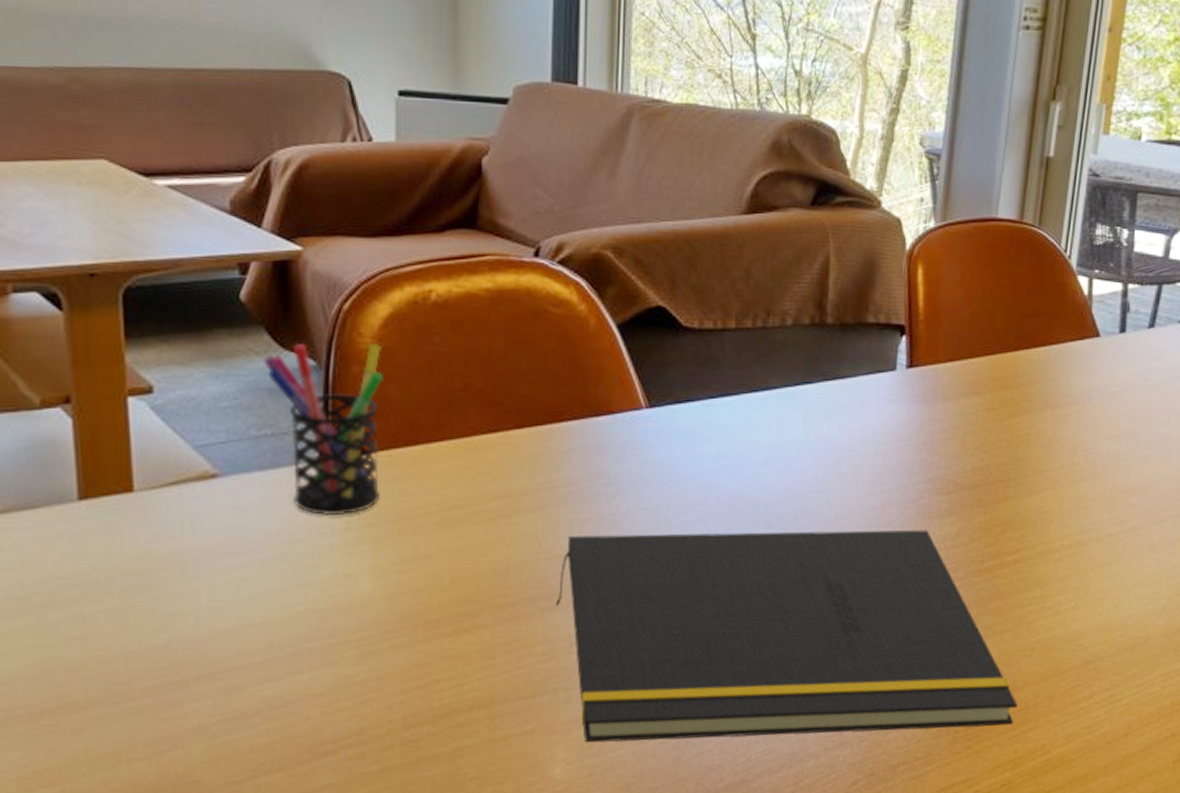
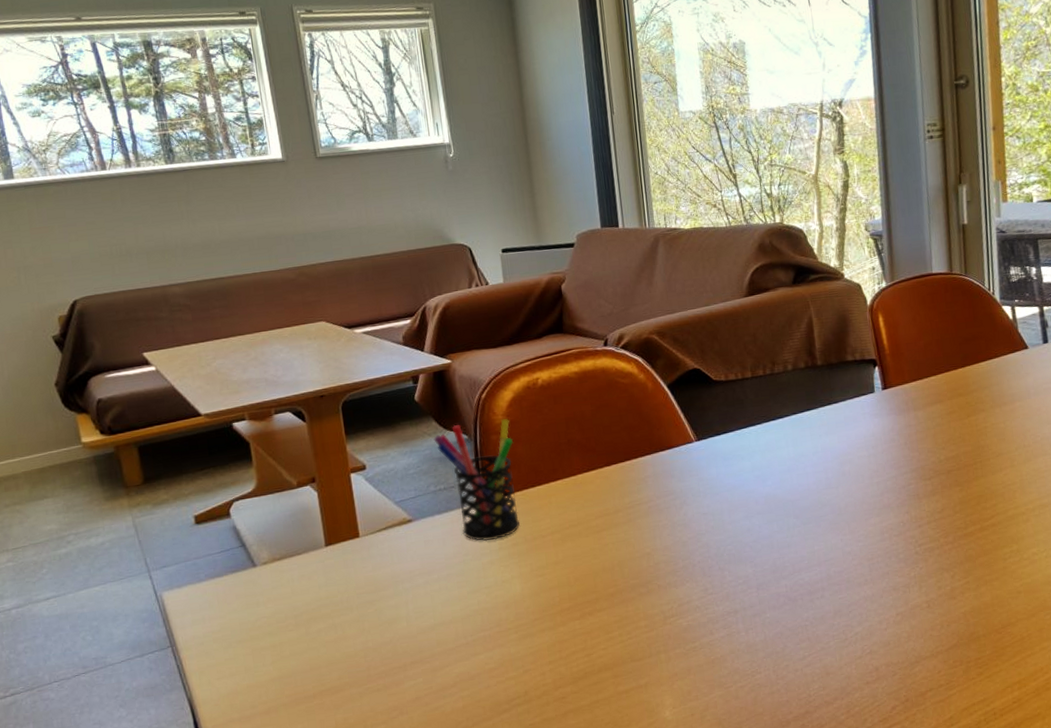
notepad: present [556,529,1018,743] -> none [650,507,1015,691]

